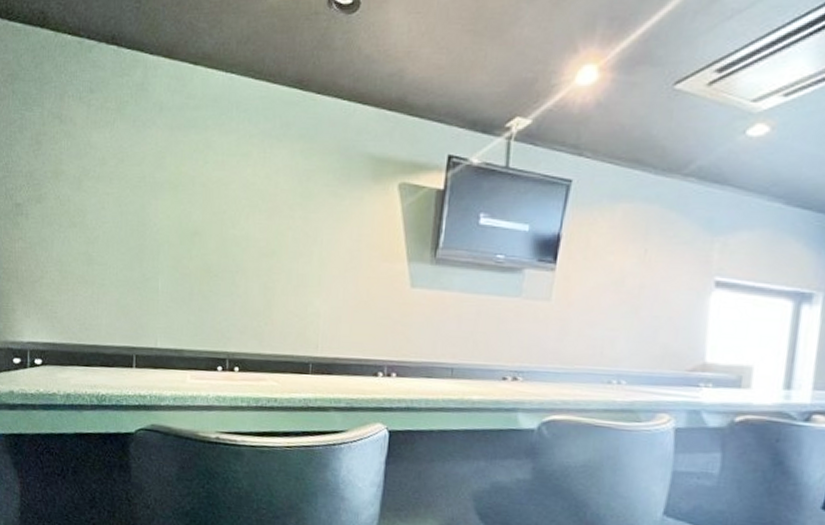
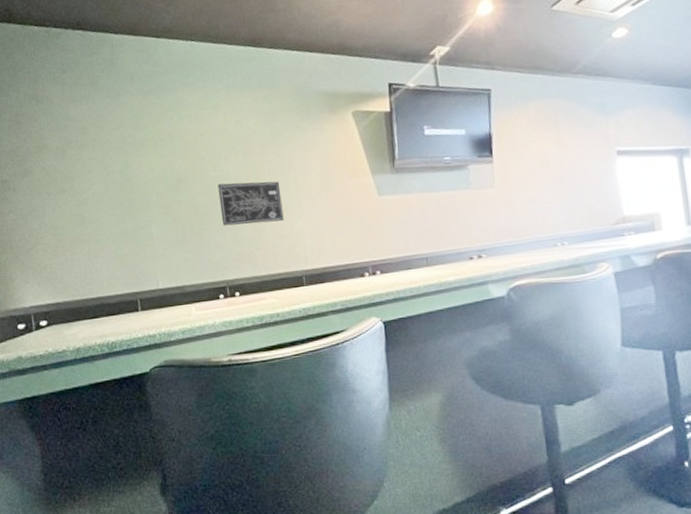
wall art: none [232,244,302,297] -> present [217,181,284,226]

